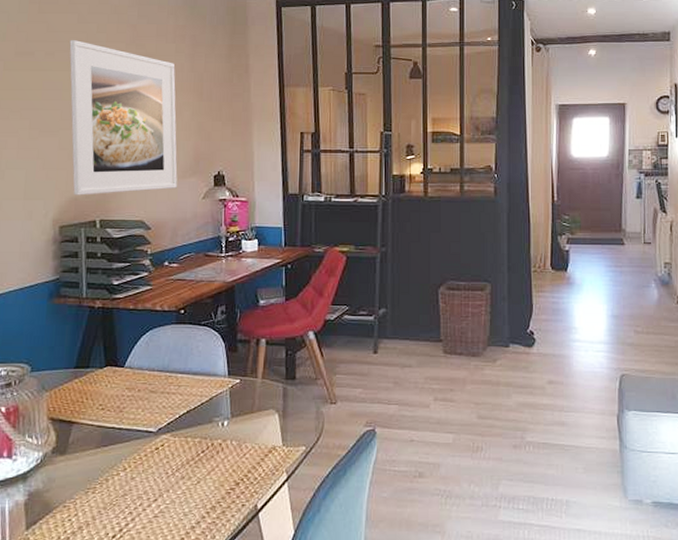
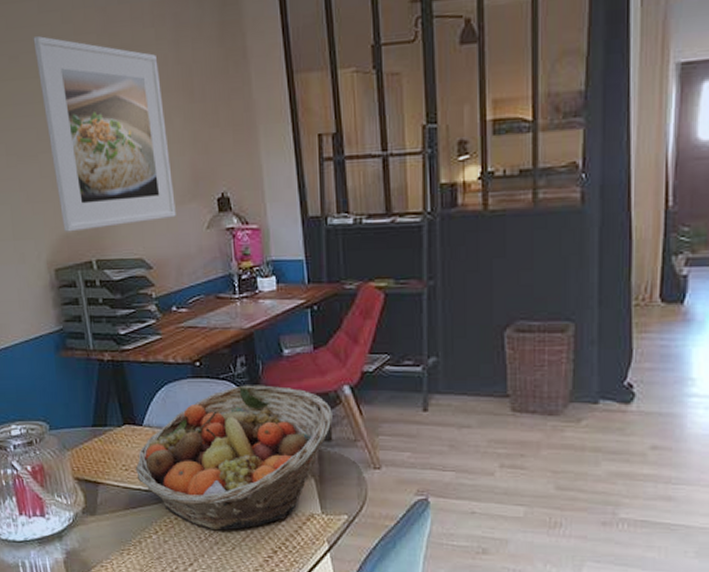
fruit basket: none [112,330,298,466] -> present [136,385,333,531]

